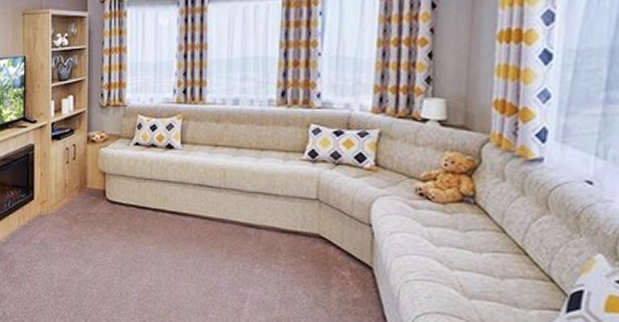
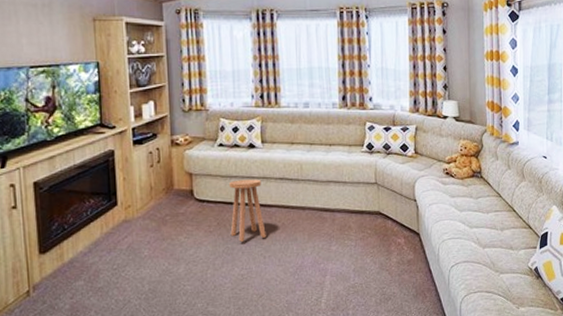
stool: none [140,183,179,251] -> present [229,179,266,242]

